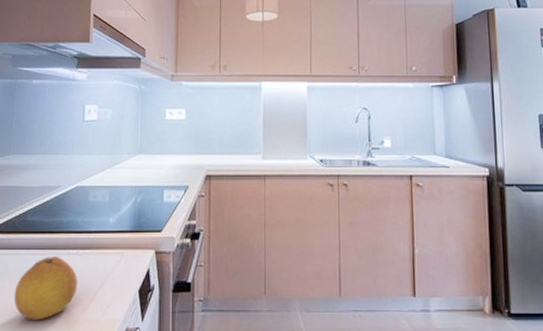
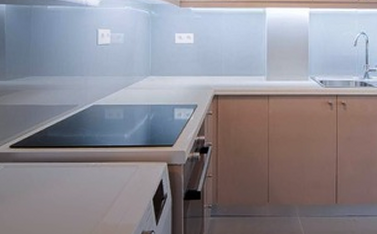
fruit: present [14,255,78,320] -> none [39,168,97,225]

